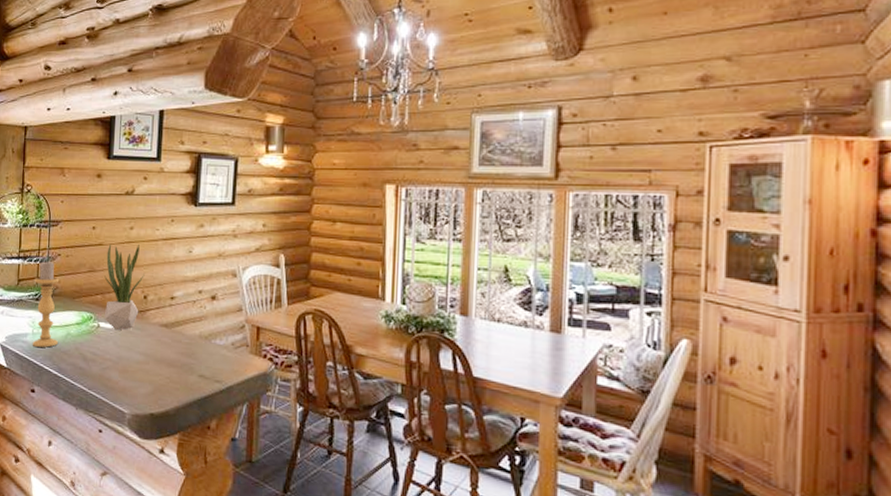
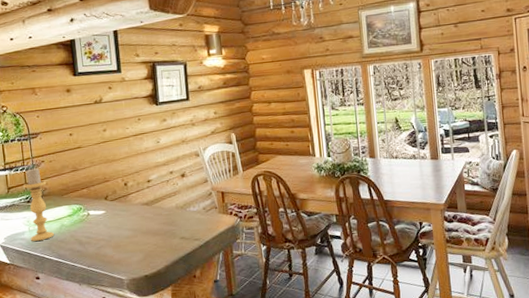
potted plant: present [104,243,145,331] -> none [86,143,122,215]

